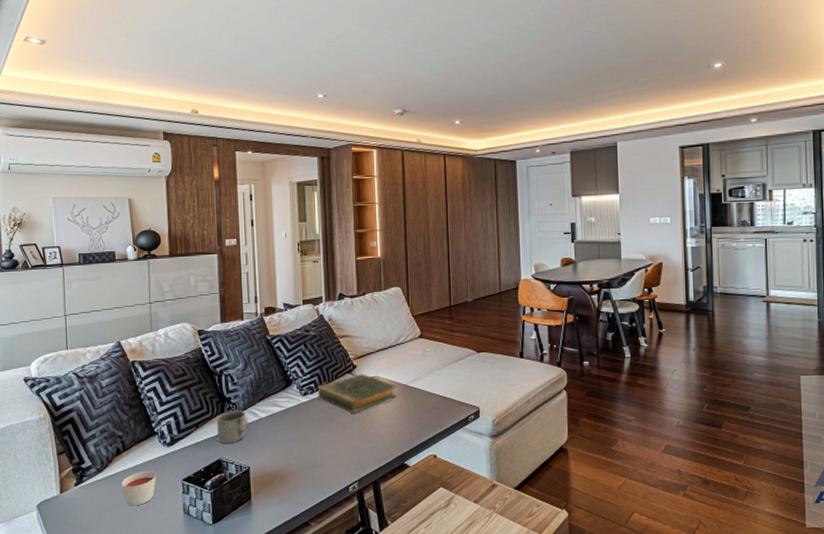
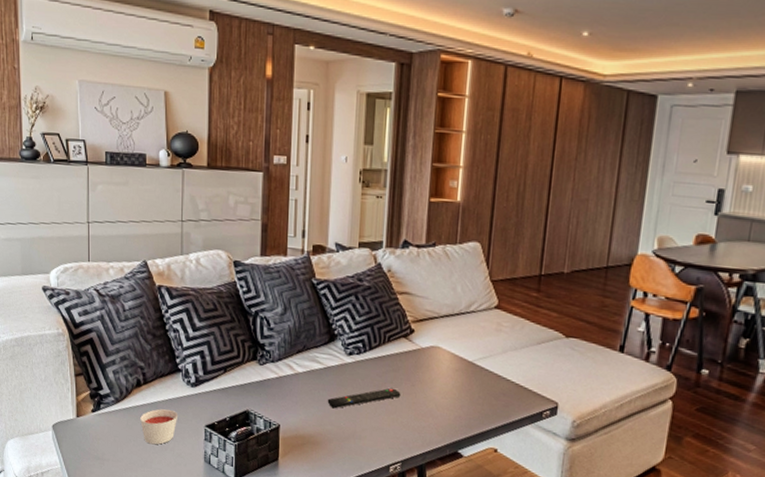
mug: present [216,410,249,443] -> none [246,358,284,395]
remote control: none [289,417,351,444] -> present [327,387,401,409]
hardback book: present [317,373,398,414] -> none [364,339,461,386]

